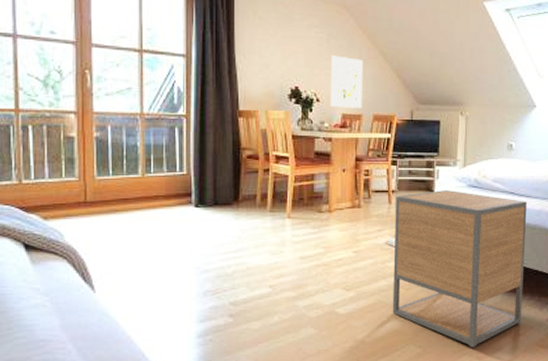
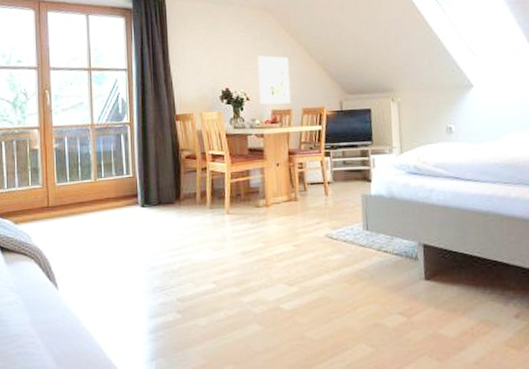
nightstand: present [392,190,527,348] -> none [332,178,485,348]

